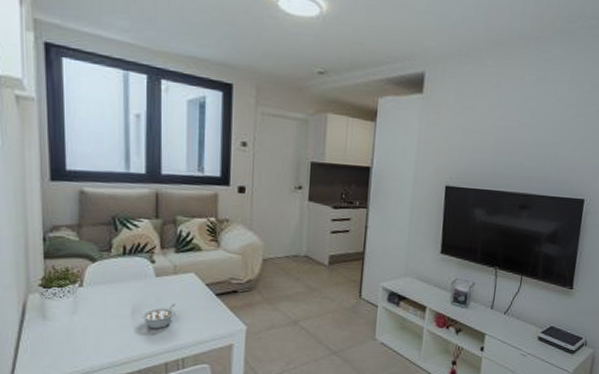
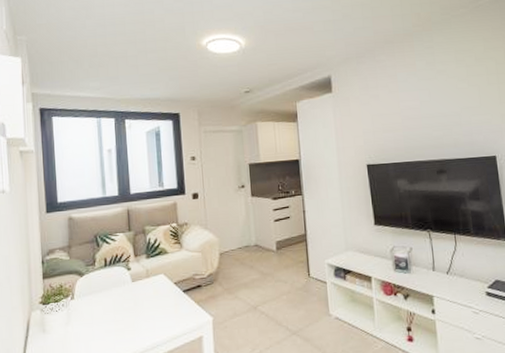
legume: present [142,303,175,329] -> none [123,304,151,330]

